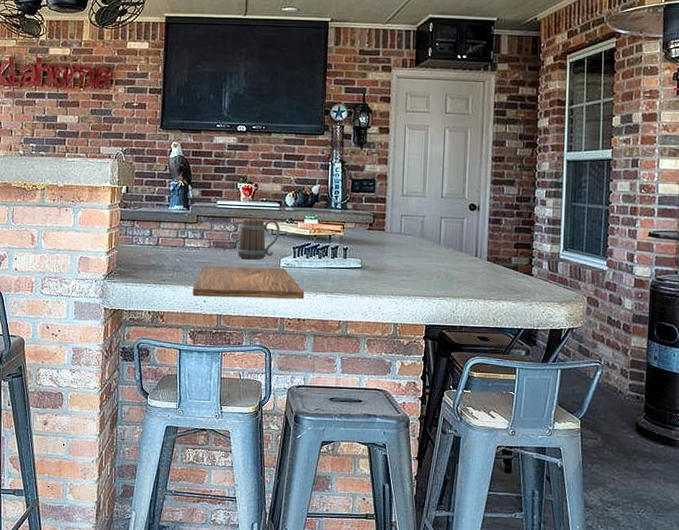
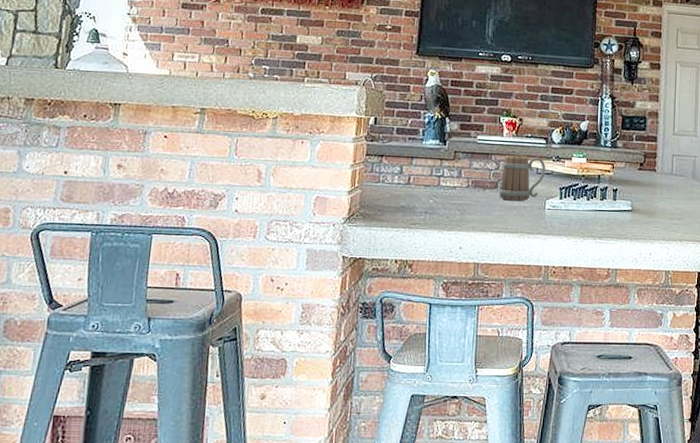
cutting board: present [192,265,305,299] -> none [447,207,571,245]

